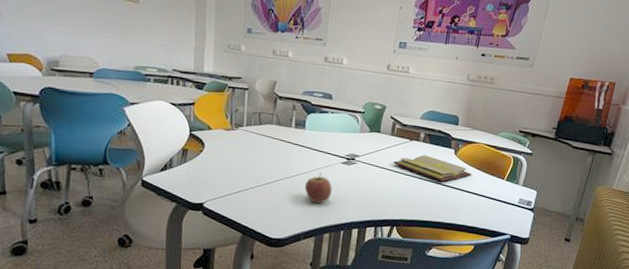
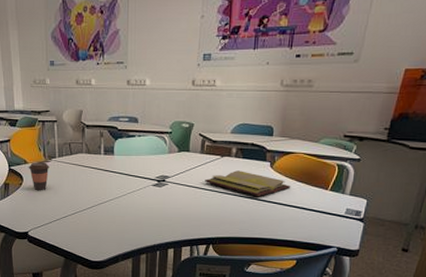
coffee cup: none [211,129,236,159] -> present [28,162,50,190]
apple: present [304,173,332,204] -> none [118,196,145,226]

